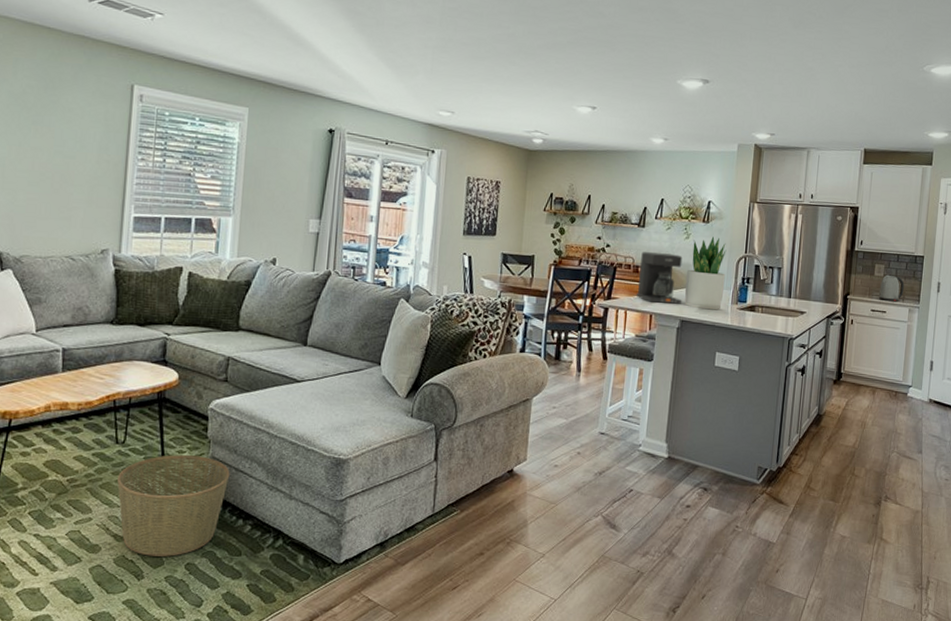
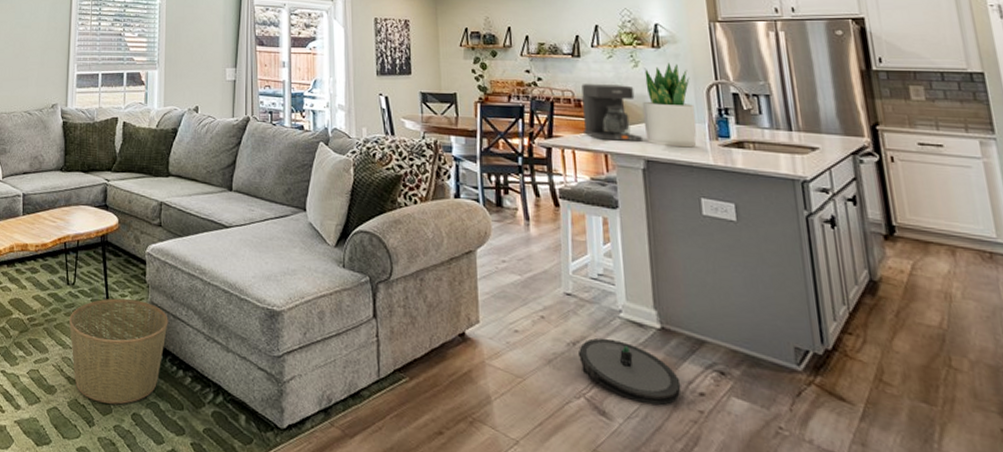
robot vacuum: none [602,467,675,516] -> present [577,337,681,405]
kettle: present [878,274,905,302] -> none [923,98,965,133]

